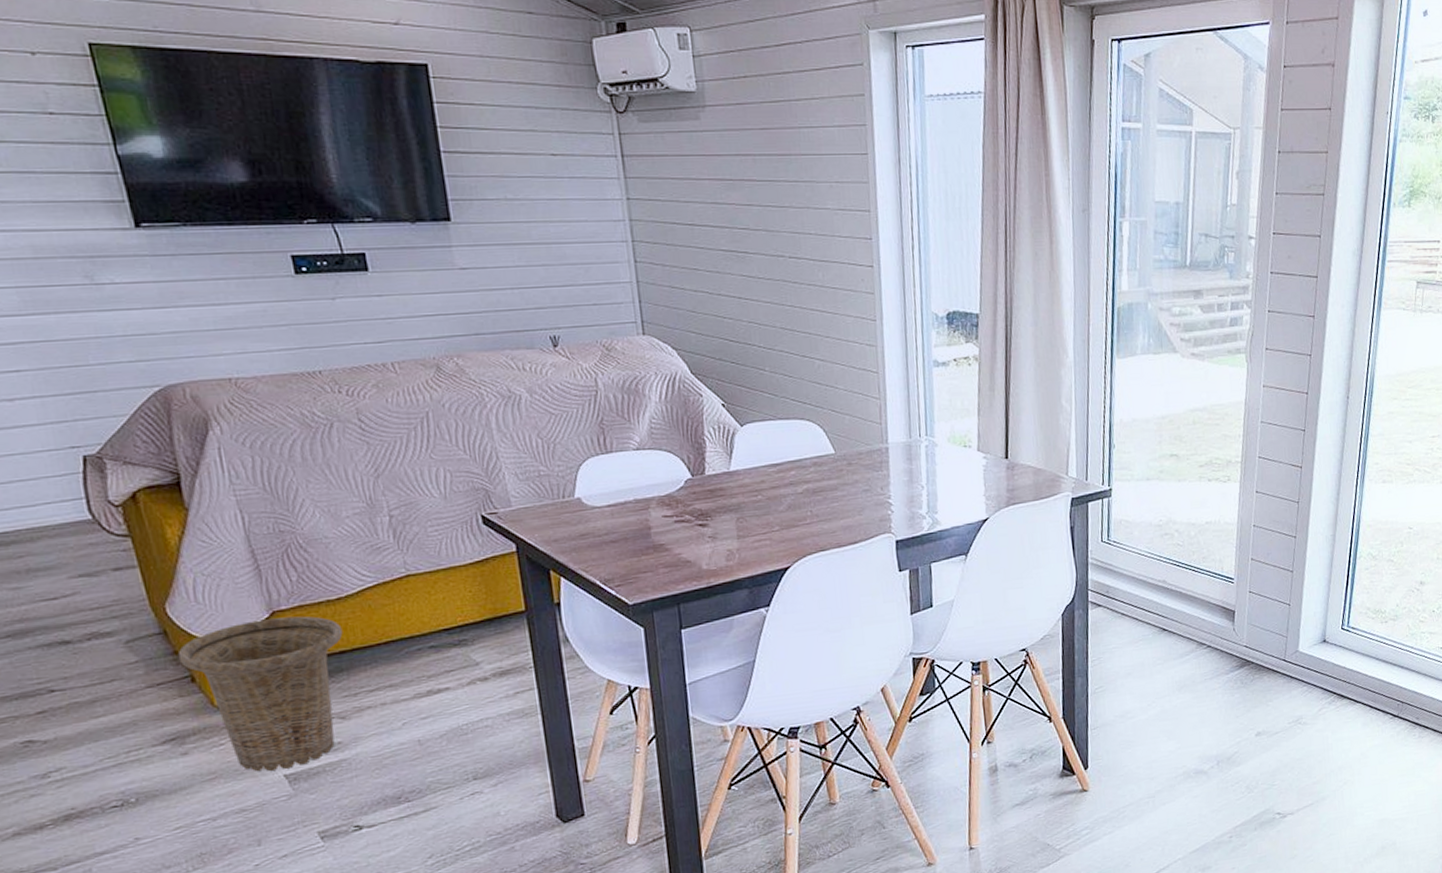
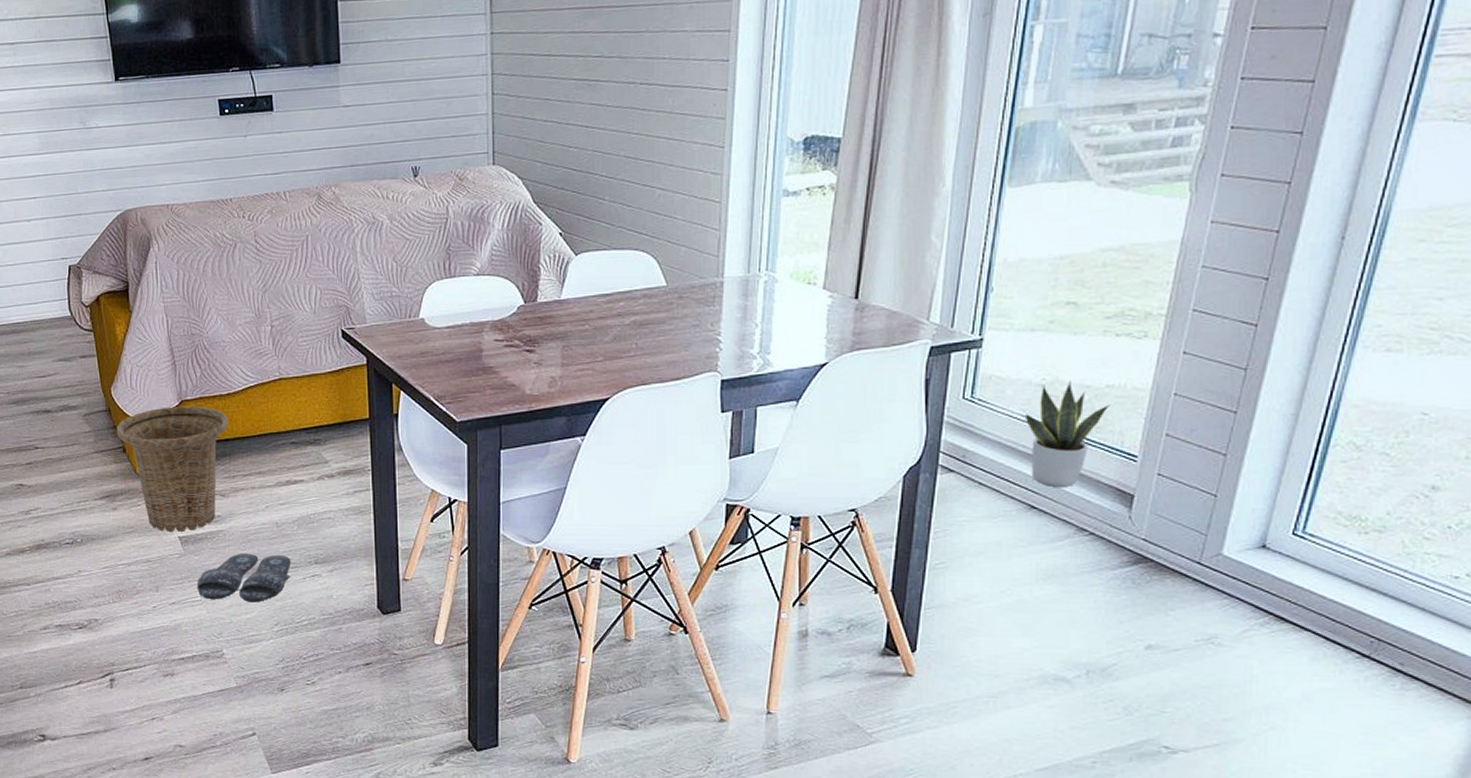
slippers: none [316,776,444,843] -> present [197,553,291,602]
potted plant: none [1151,519,1210,611] -> present [1026,379,1110,487]

